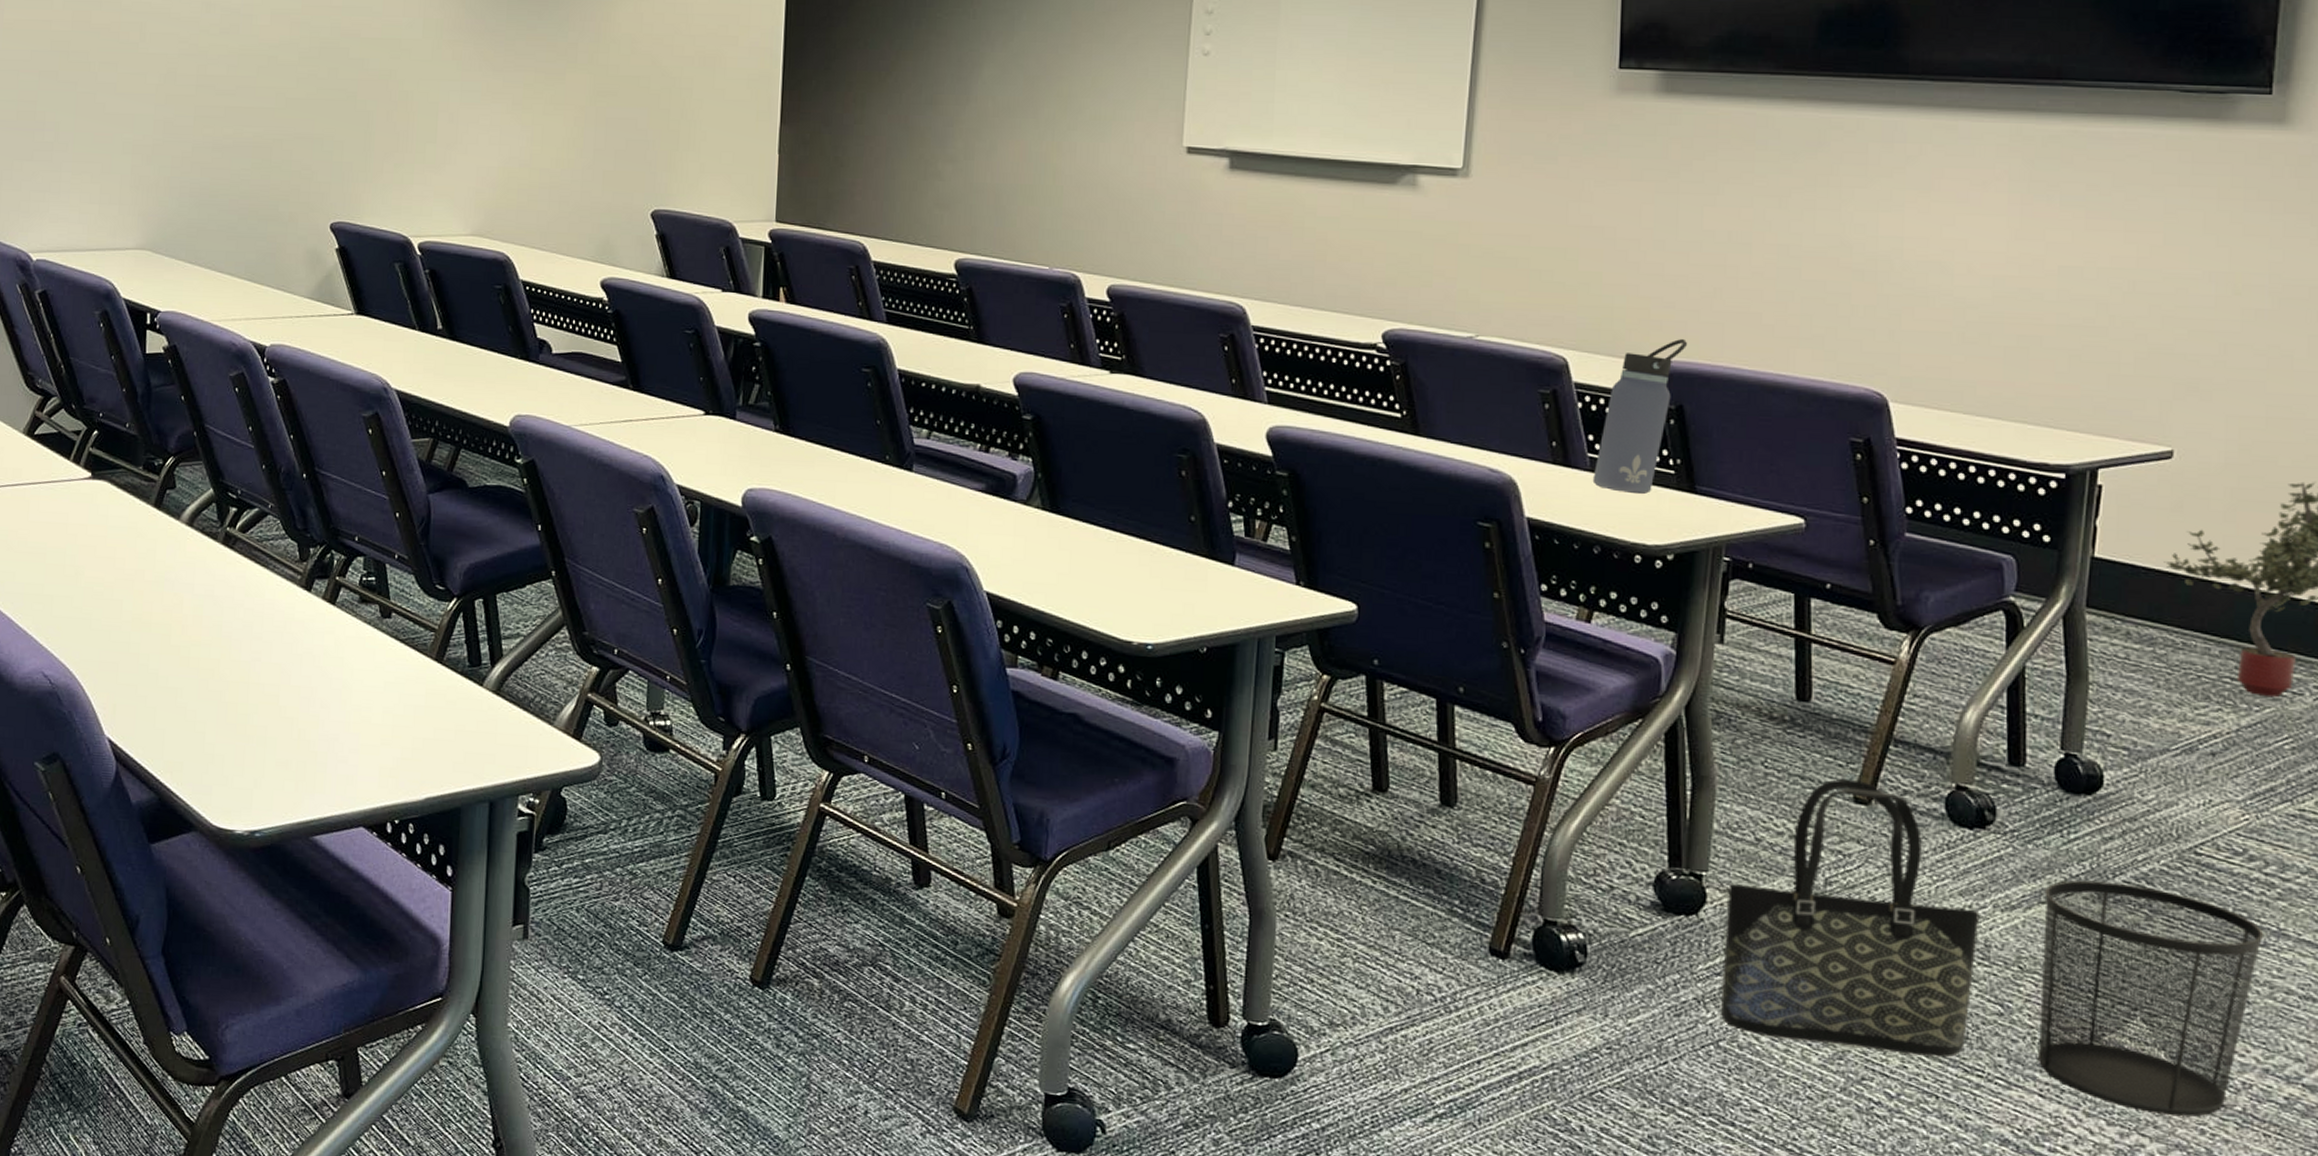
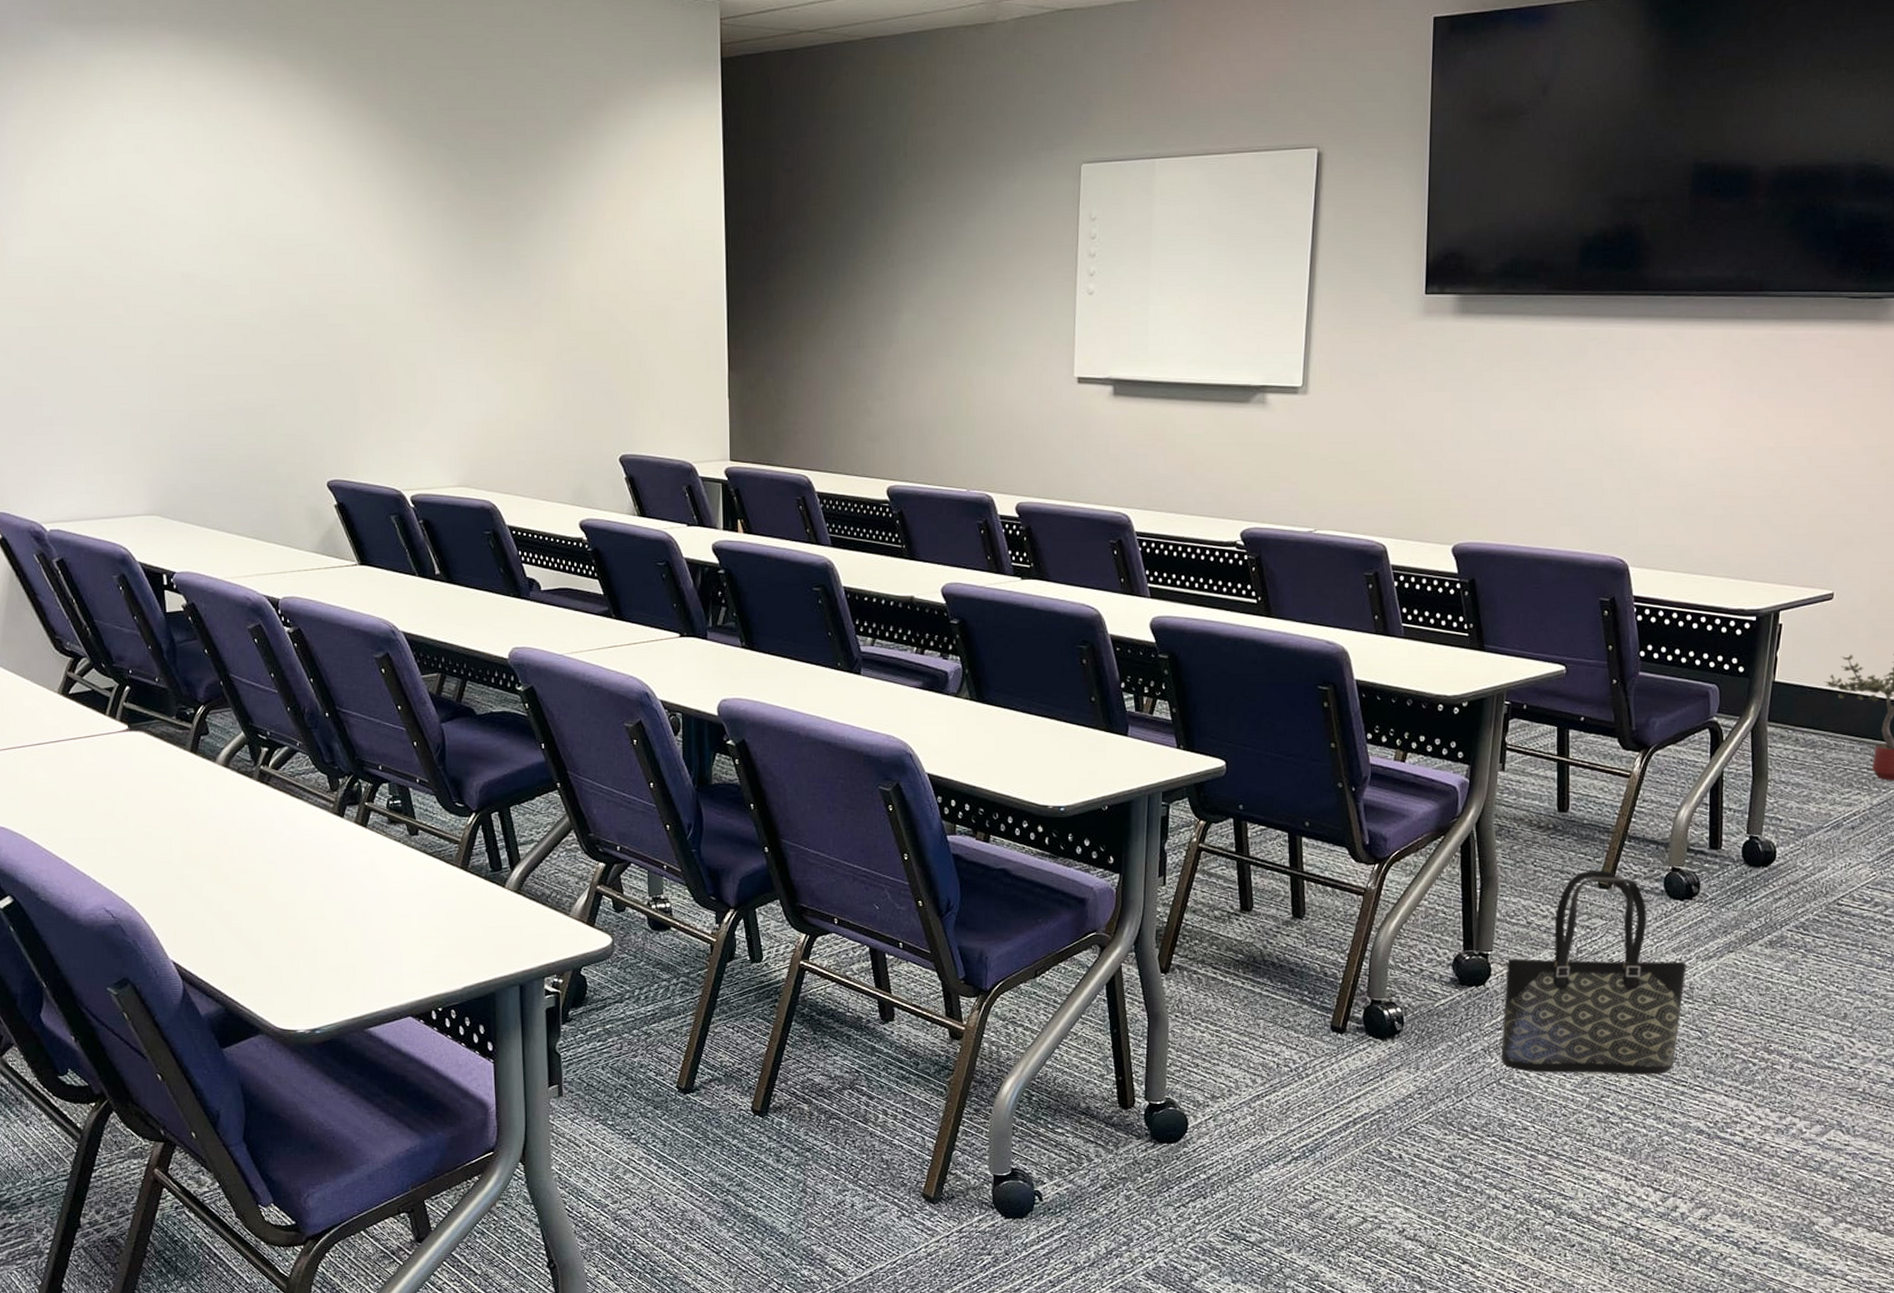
water bottle: present [1592,339,1688,495] -> none [1406,524,1479,655]
waste bin: present [2037,880,2264,1117] -> none [1724,931,1883,1099]

